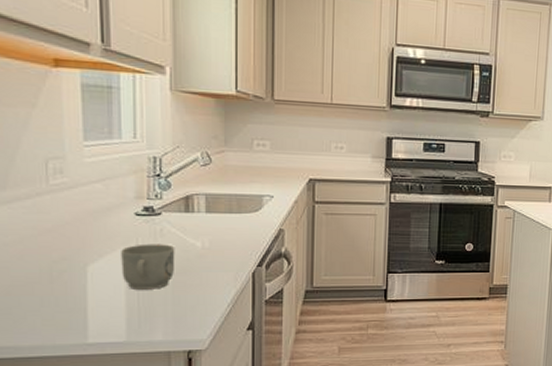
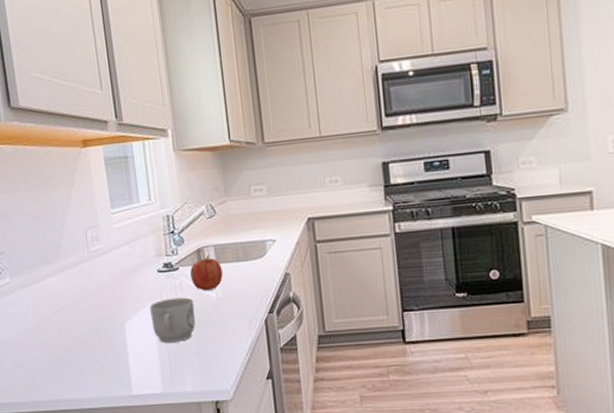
fruit: none [175,204,212,238] -> present [190,256,223,290]

